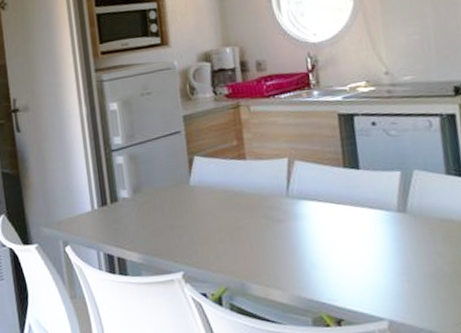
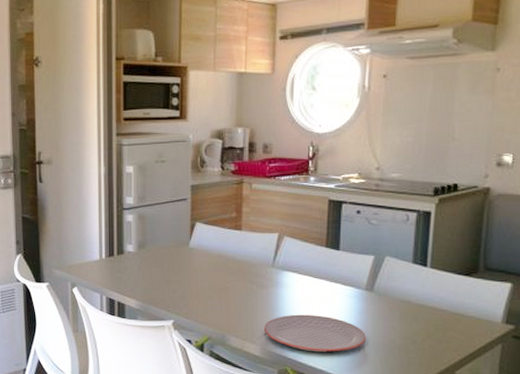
plate: none [288,247,409,292] -> present [264,314,366,353]

